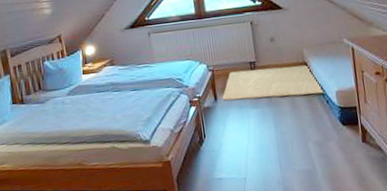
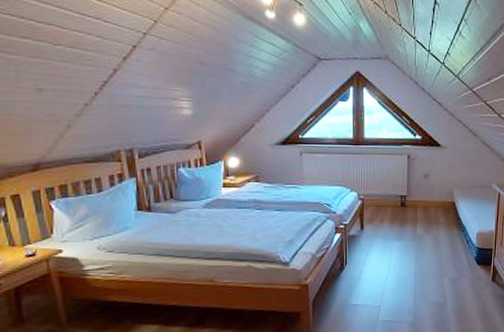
rug: present [222,65,325,100] -> none [368,203,467,234]

